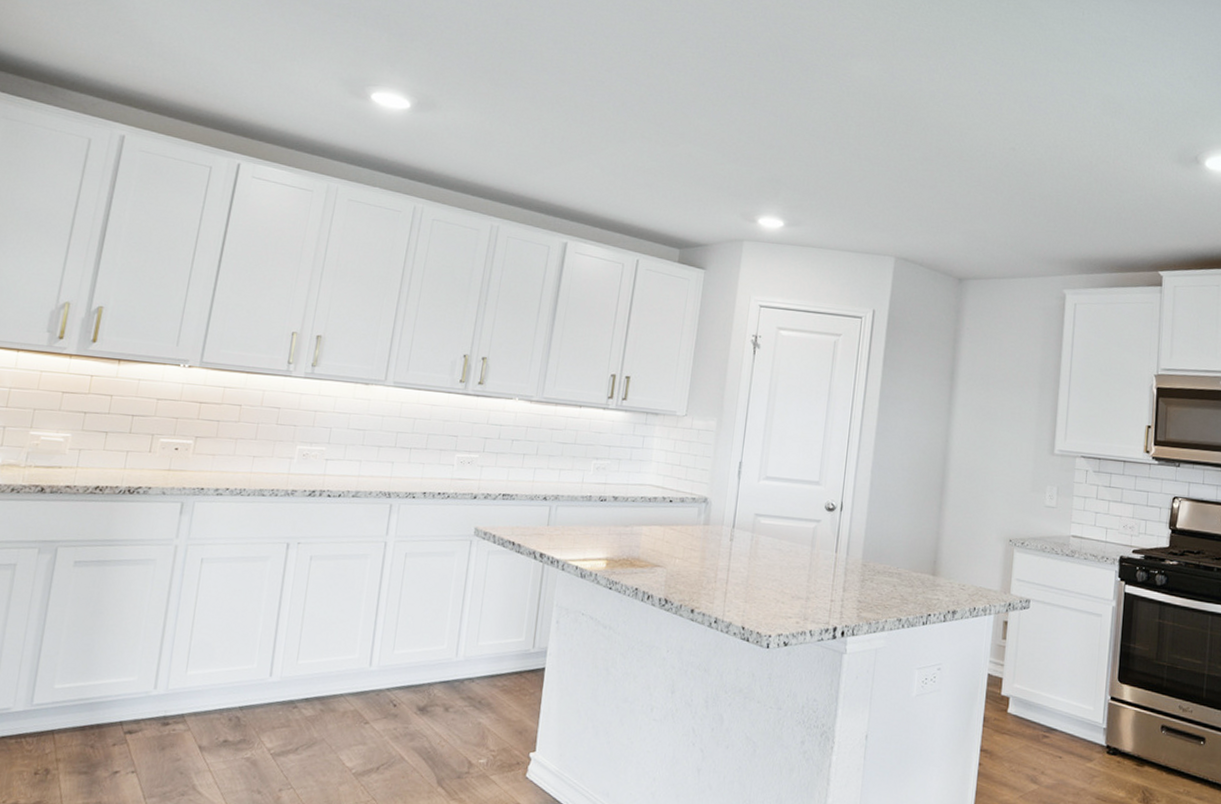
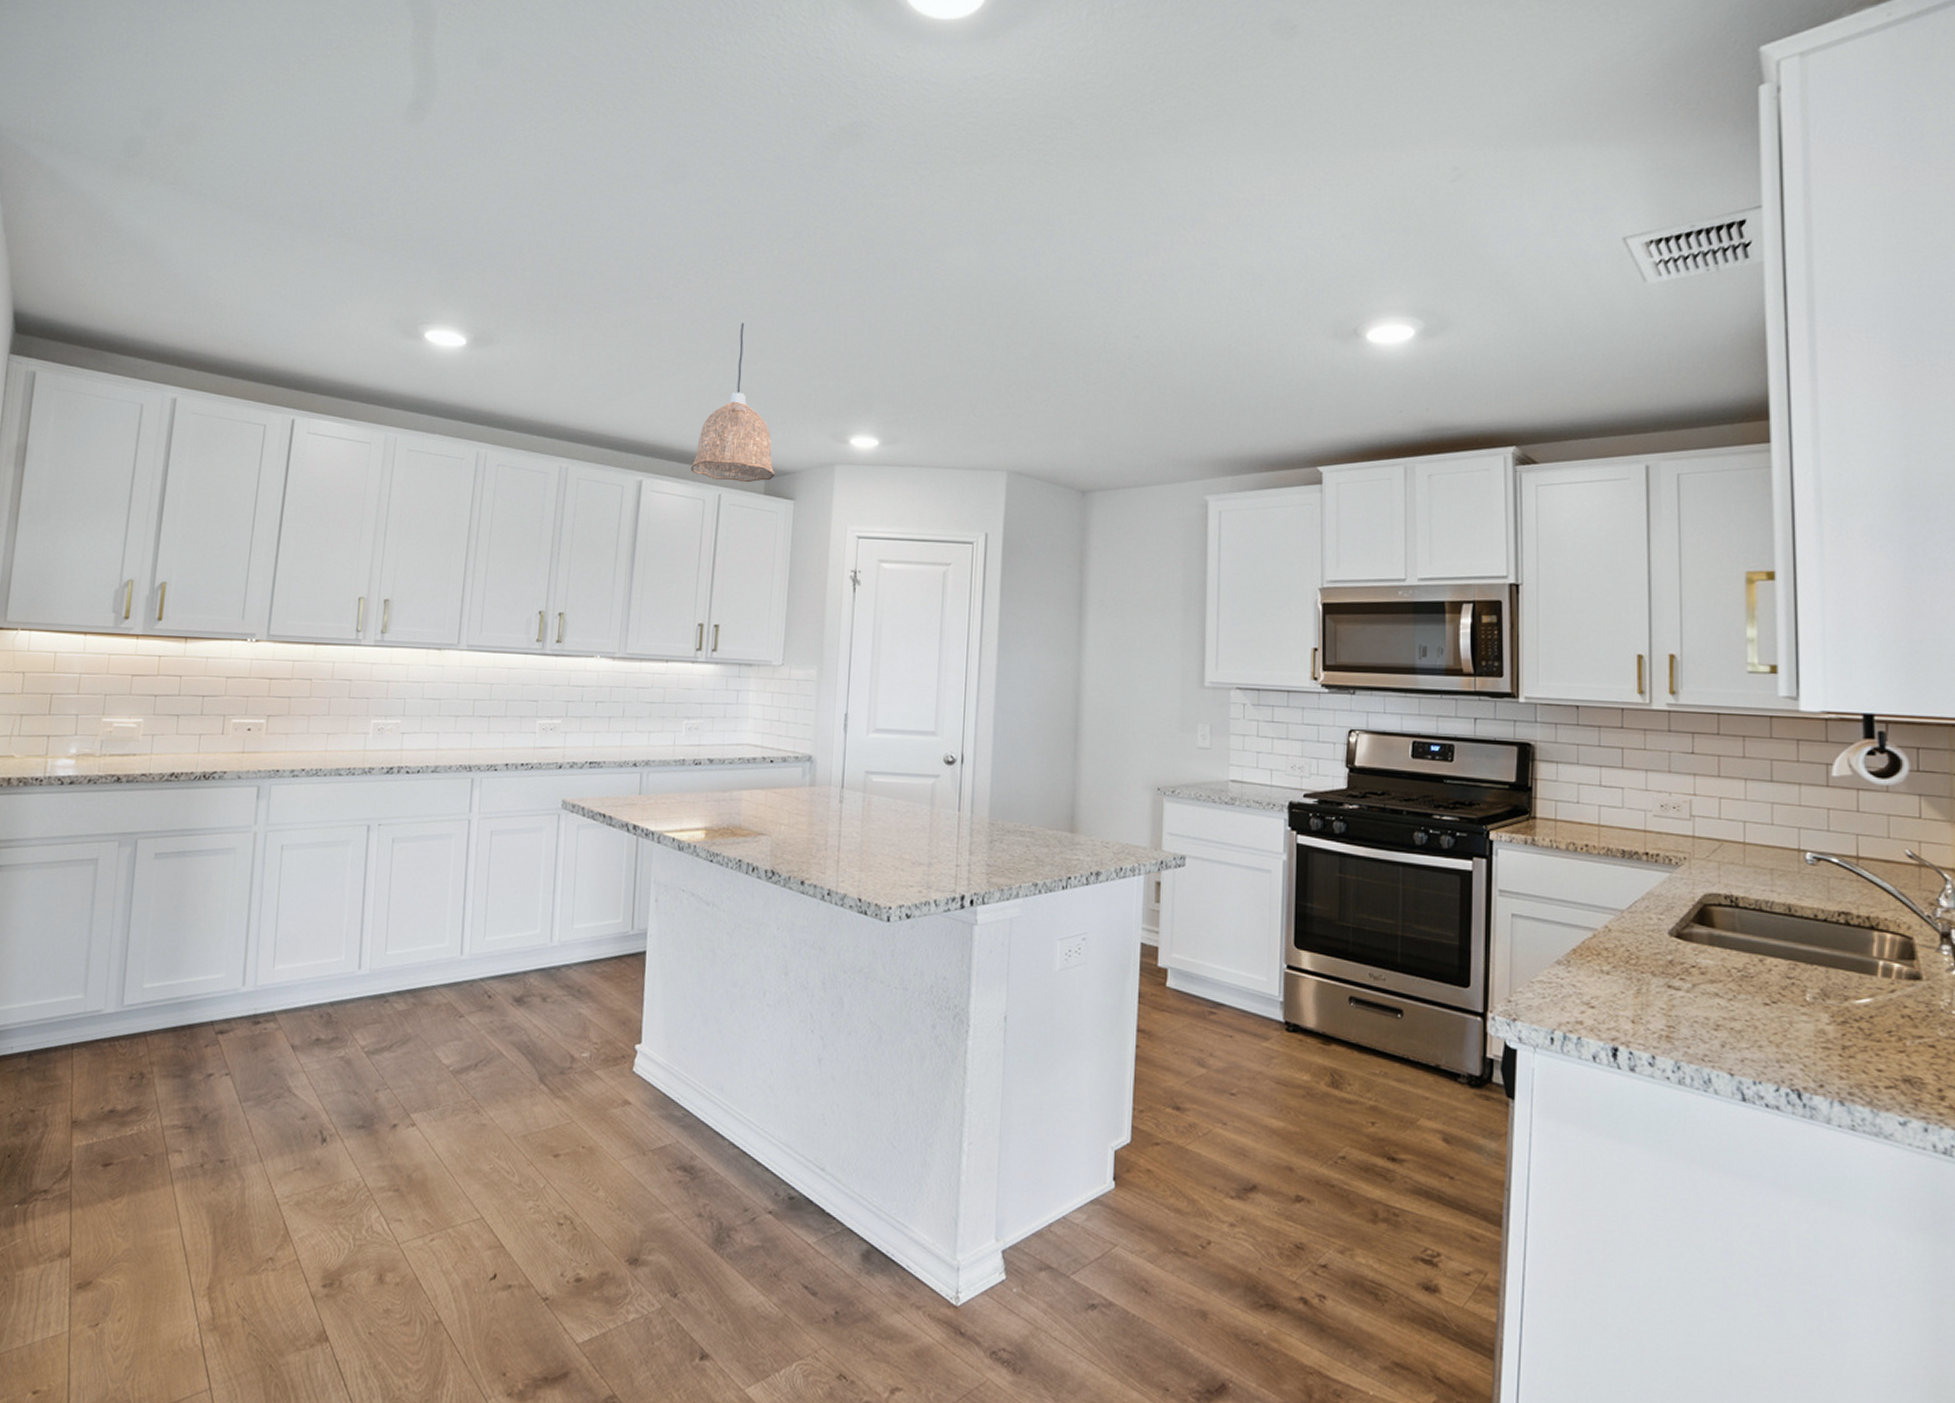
pendant lamp: none [612,109,689,252] -> present [690,323,775,483]

